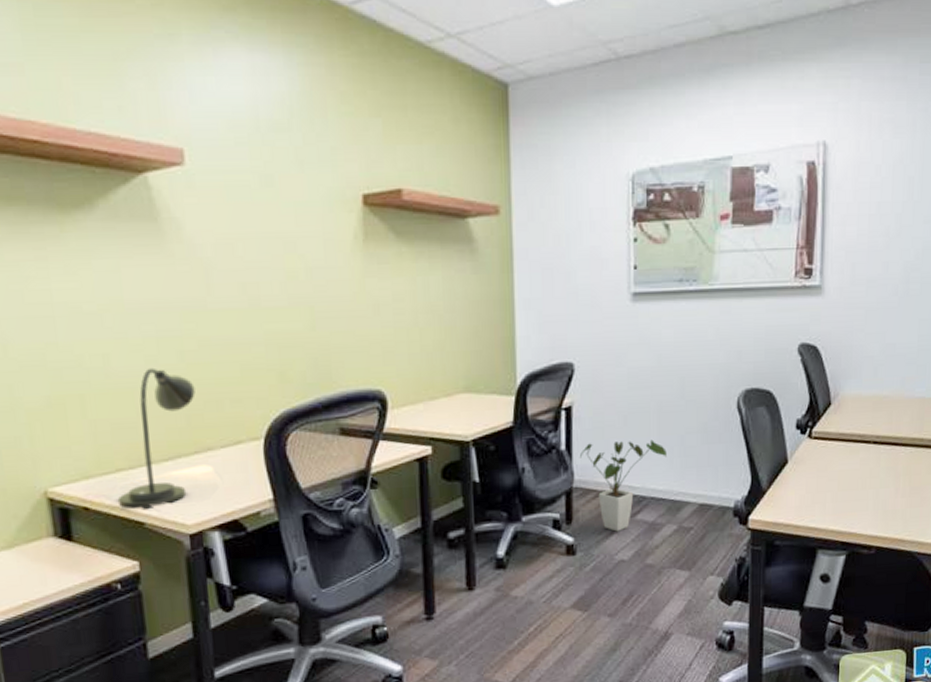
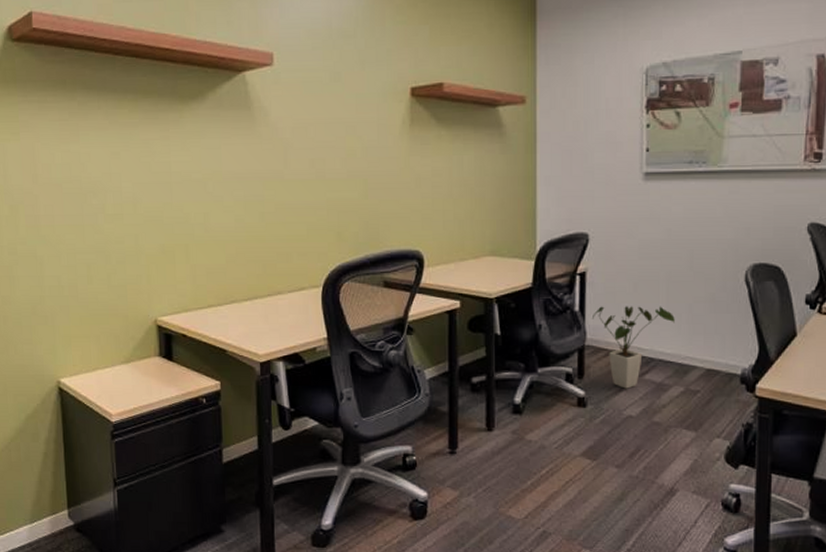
desk lamp: present [117,367,196,510] -> none [207,225,271,339]

